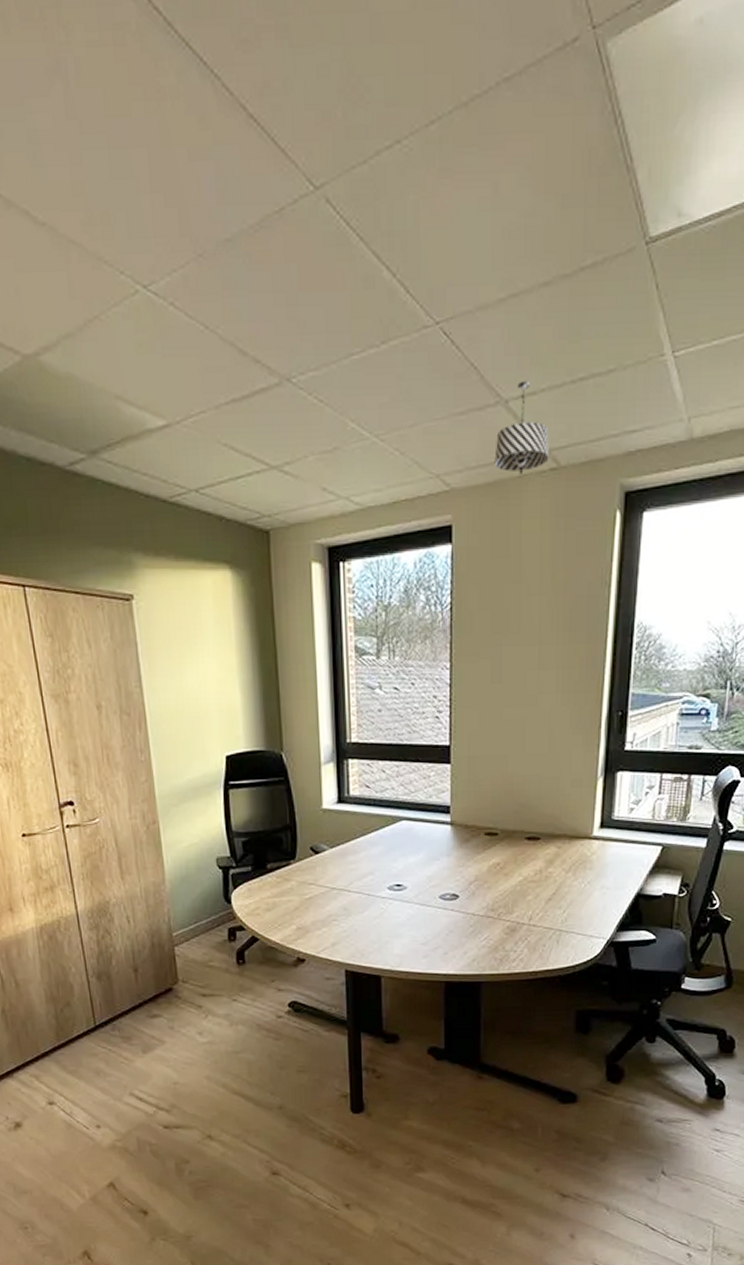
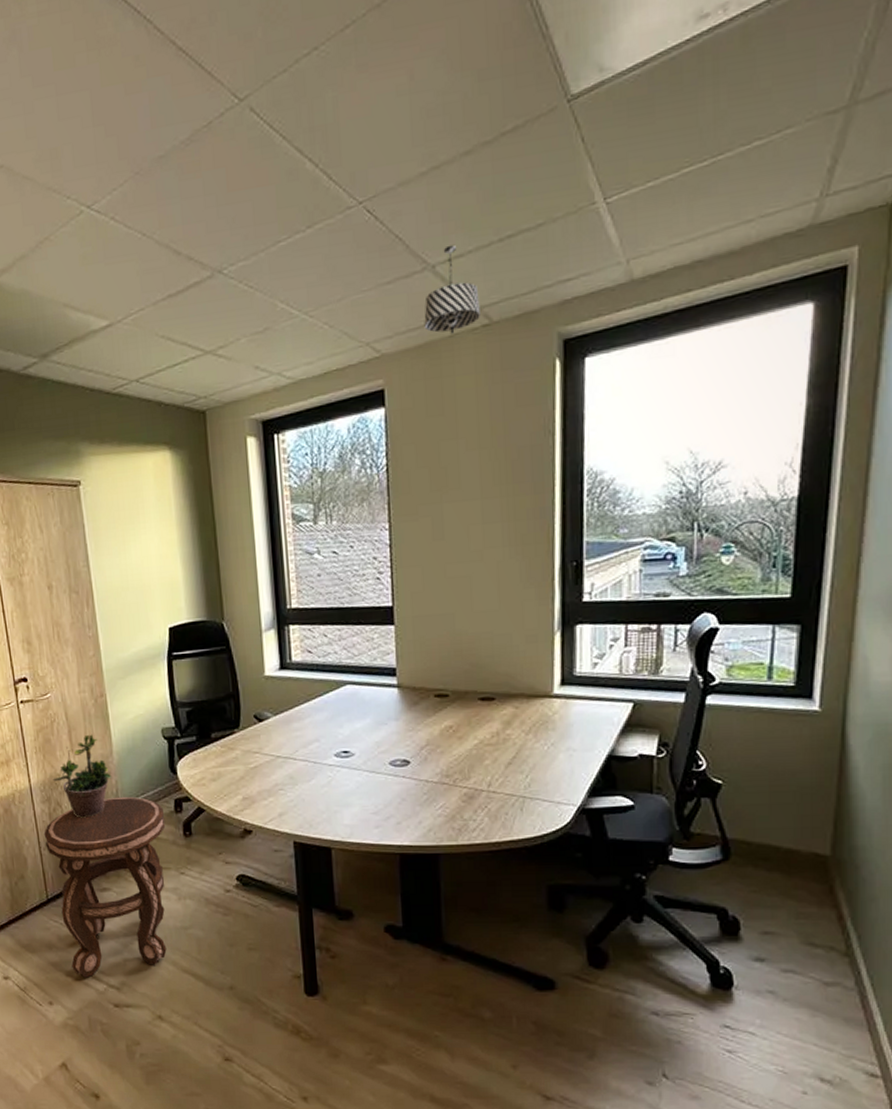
side table: none [91,924,219,1102] -> present [44,796,167,978]
potted plant: none [101,861,164,946] -> present [52,734,112,818]

